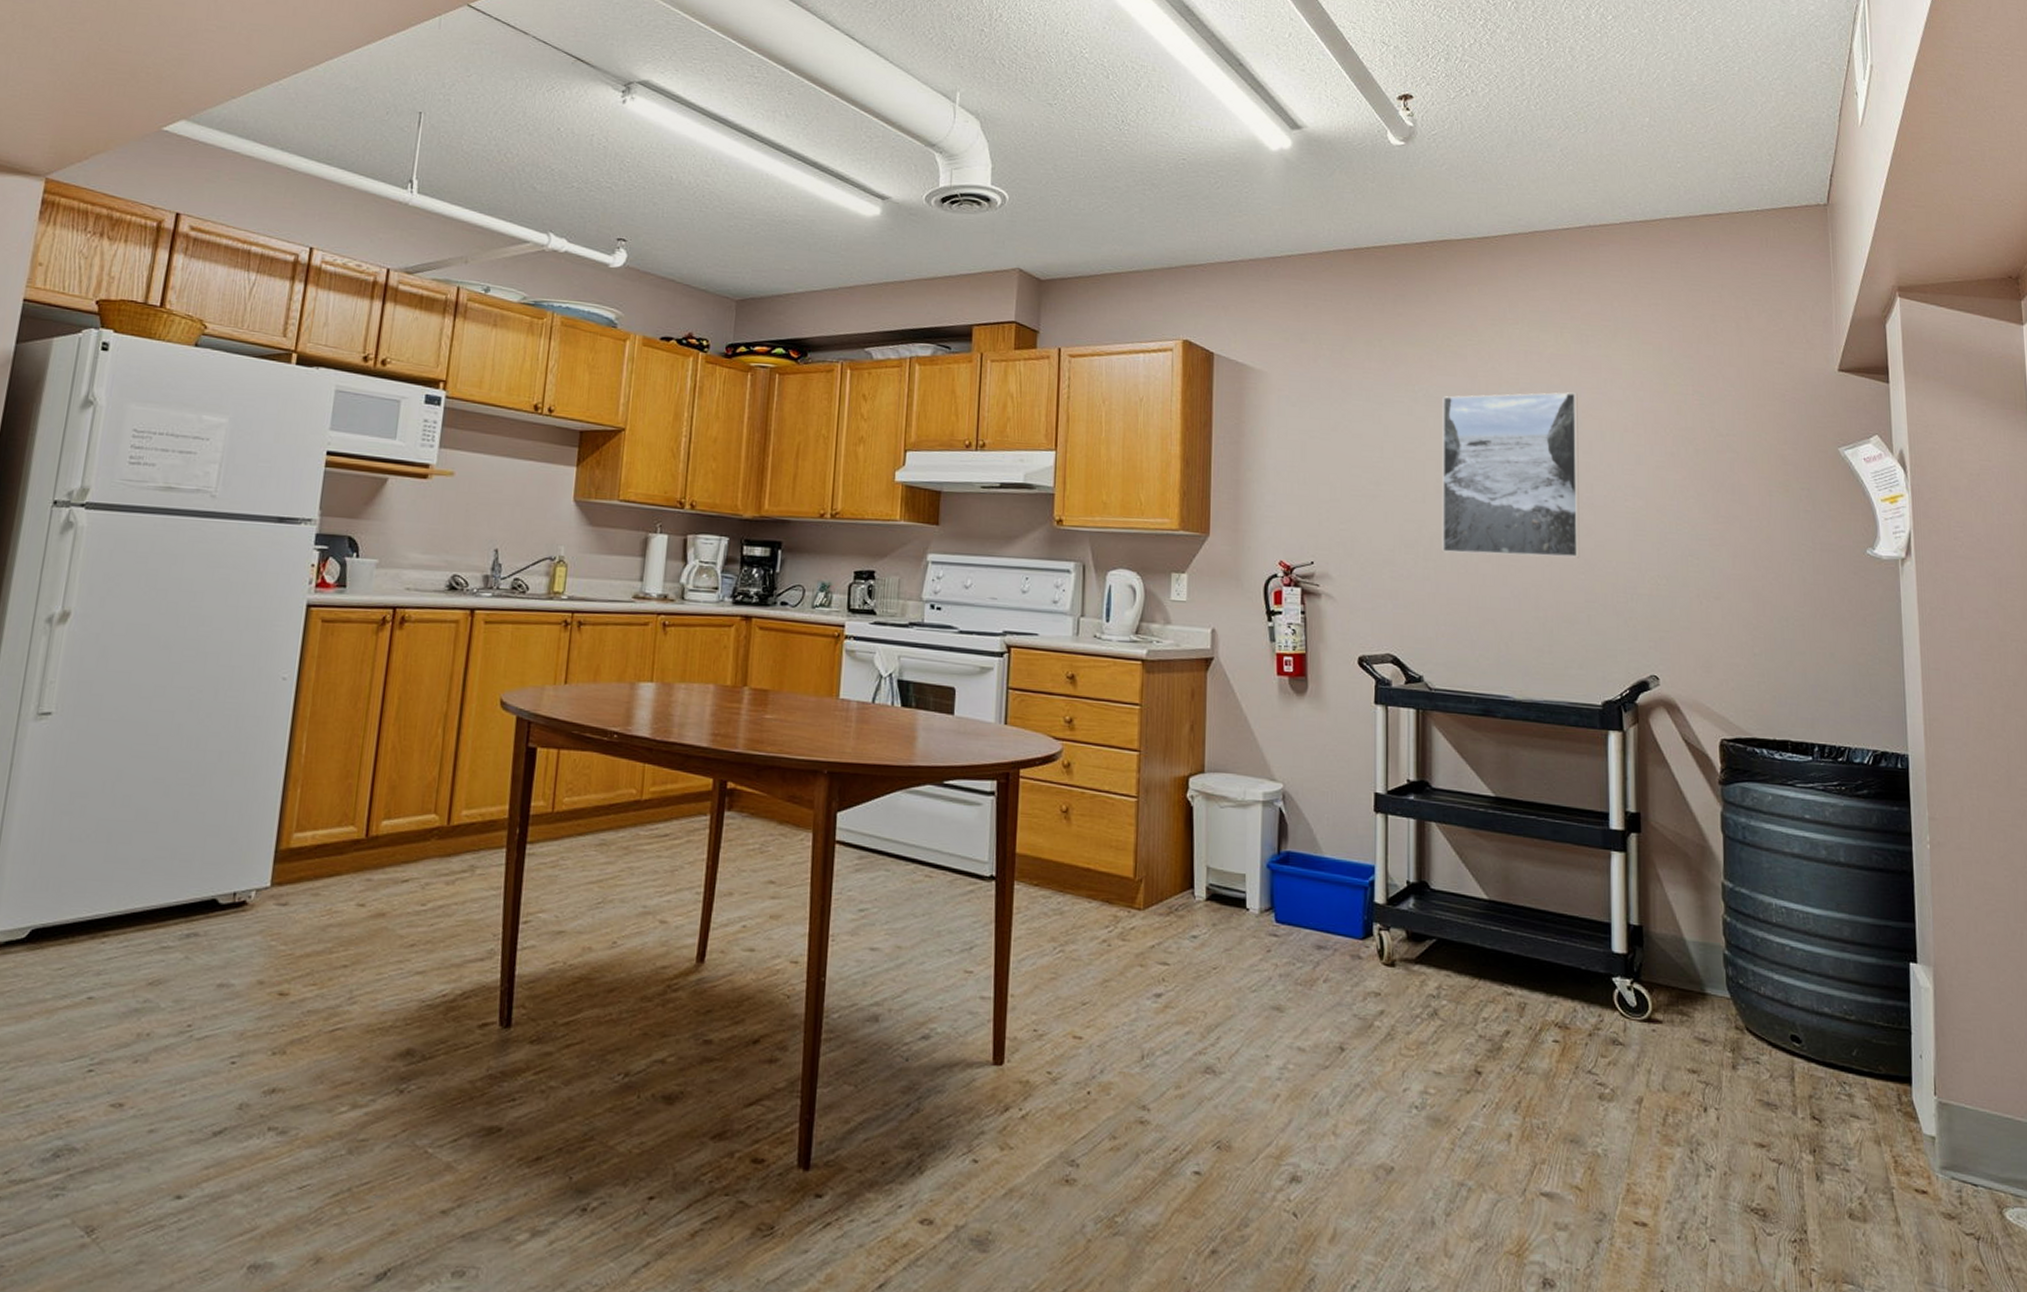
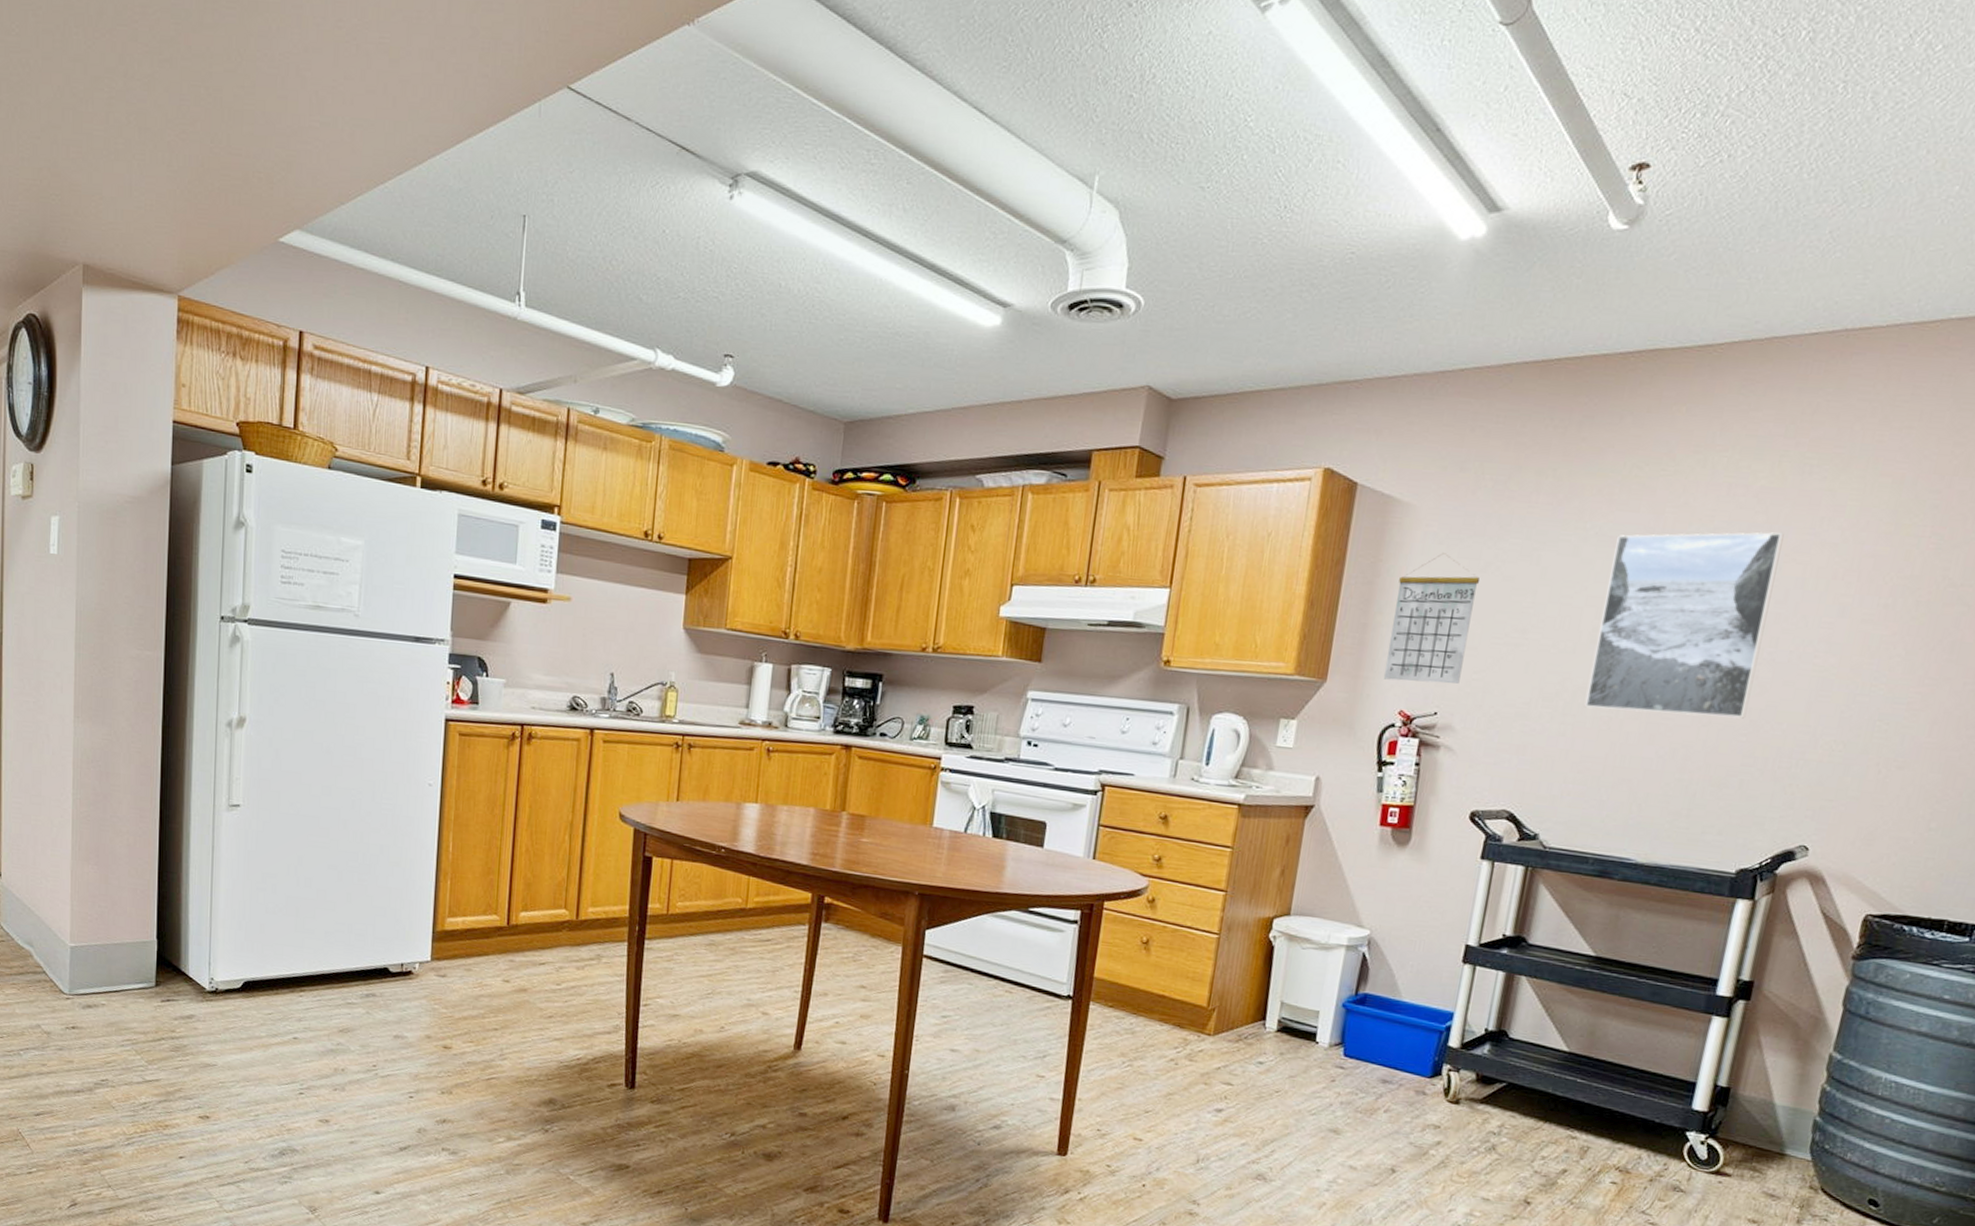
calendar: none [1260,414,1332,534] -> present [1383,553,1479,684]

